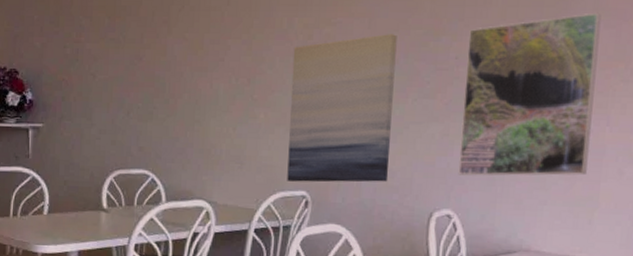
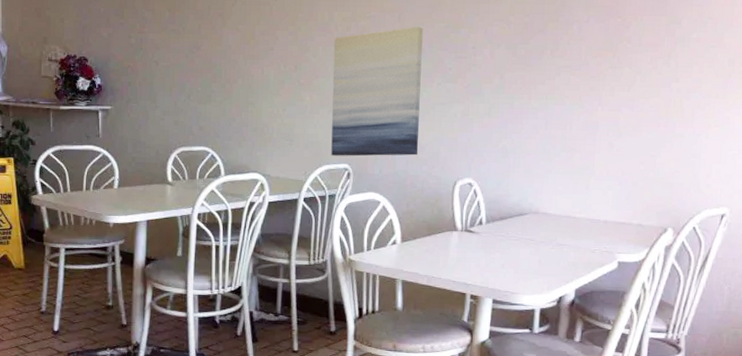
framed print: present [458,12,601,176] -> none [477,9,593,149]

